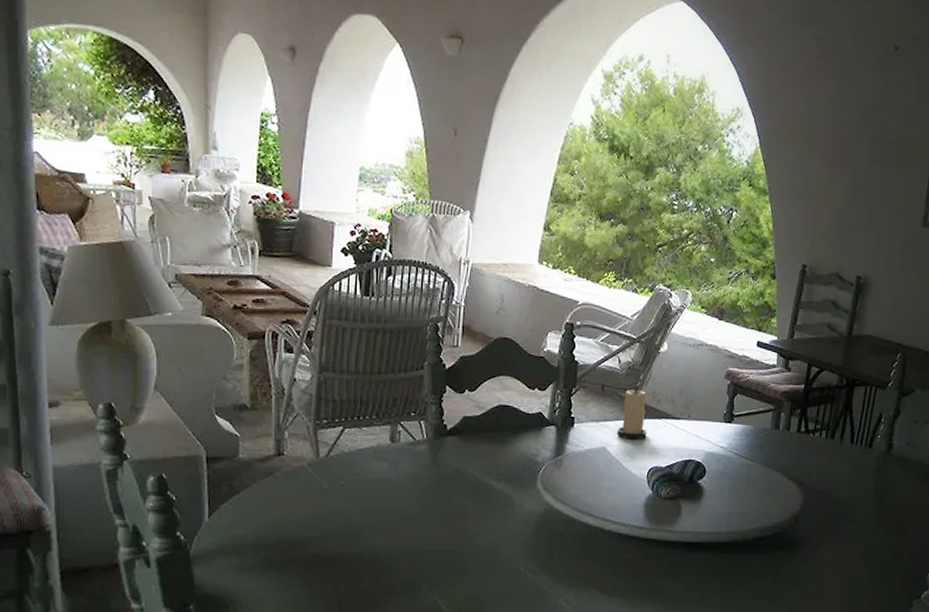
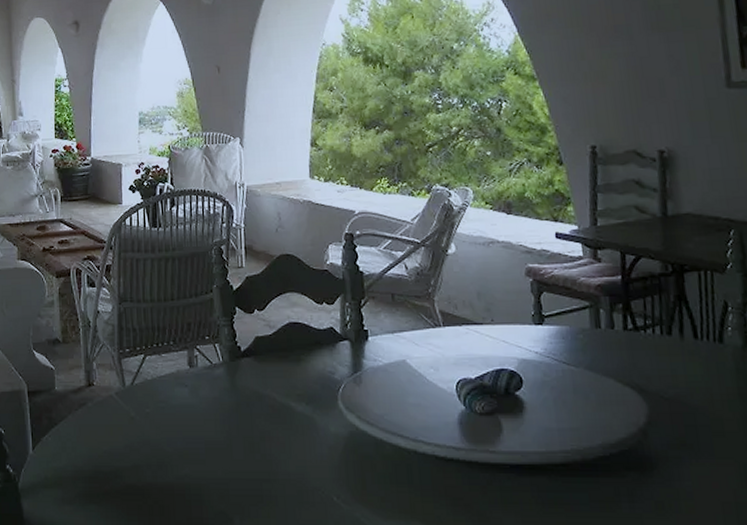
candle: present [616,387,647,440] -> none [414,294,449,350]

